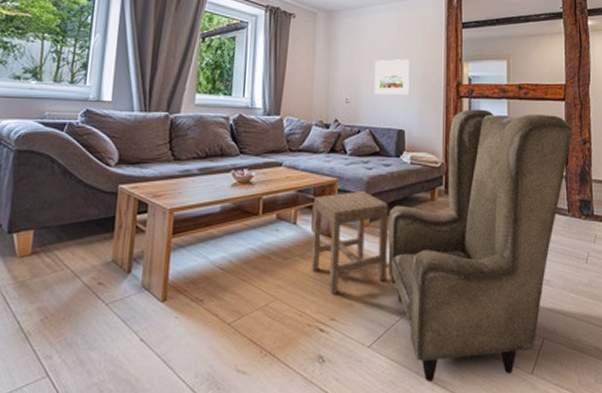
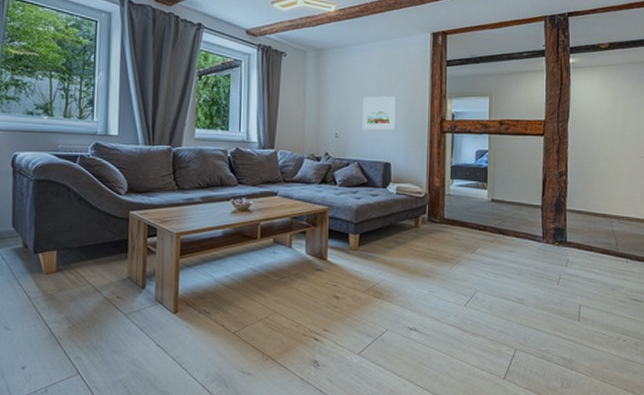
stool: present [311,190,388,294] -> none [305,218,376,309]
armchair: present [388,109,573,382] -> none [375,143,550,384]

